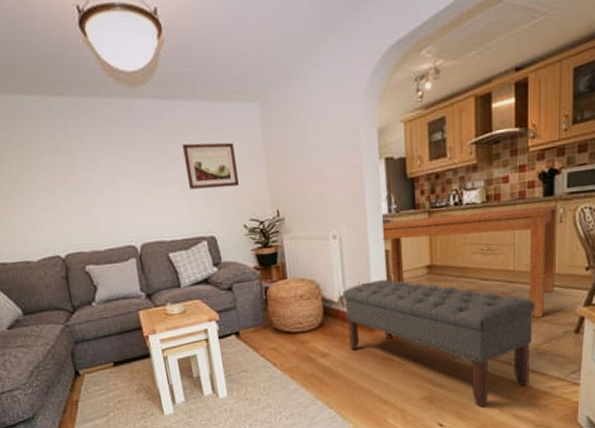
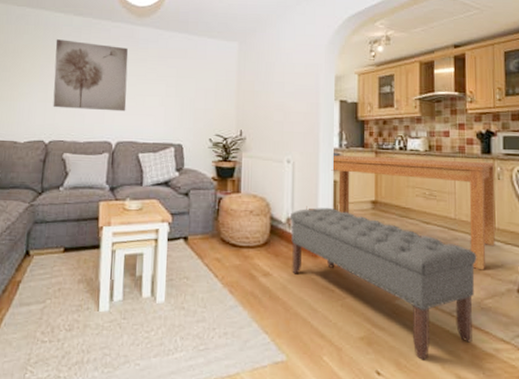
wall art: none [38,129,144,216] -> present [53,39,128,112]
wall art: present [182,142,239,190] -> none [168,66,212,105]

